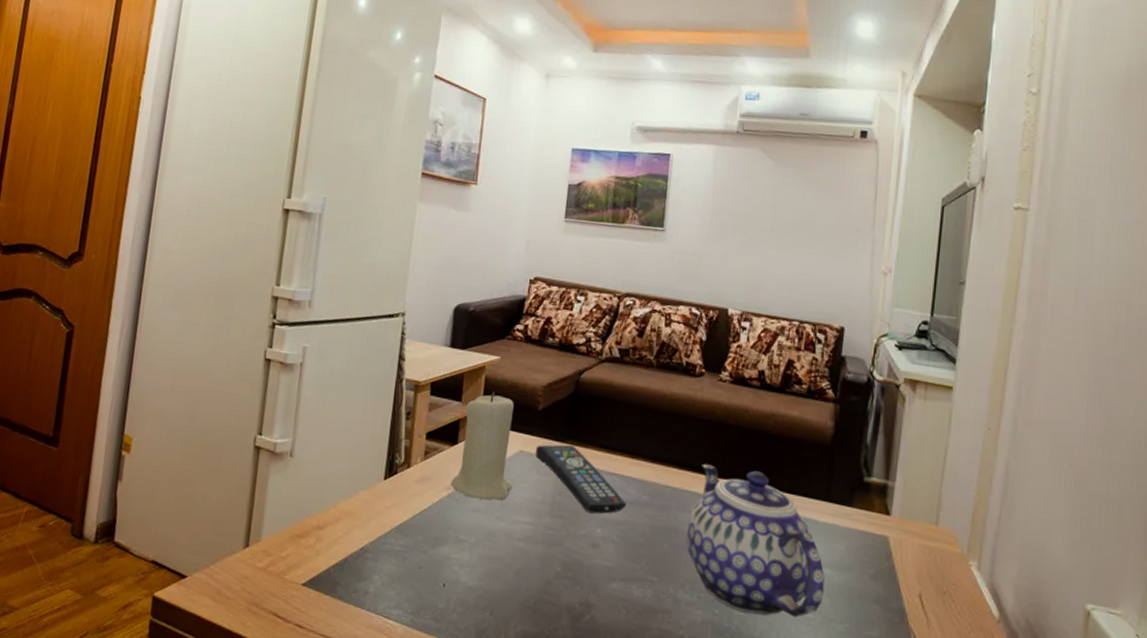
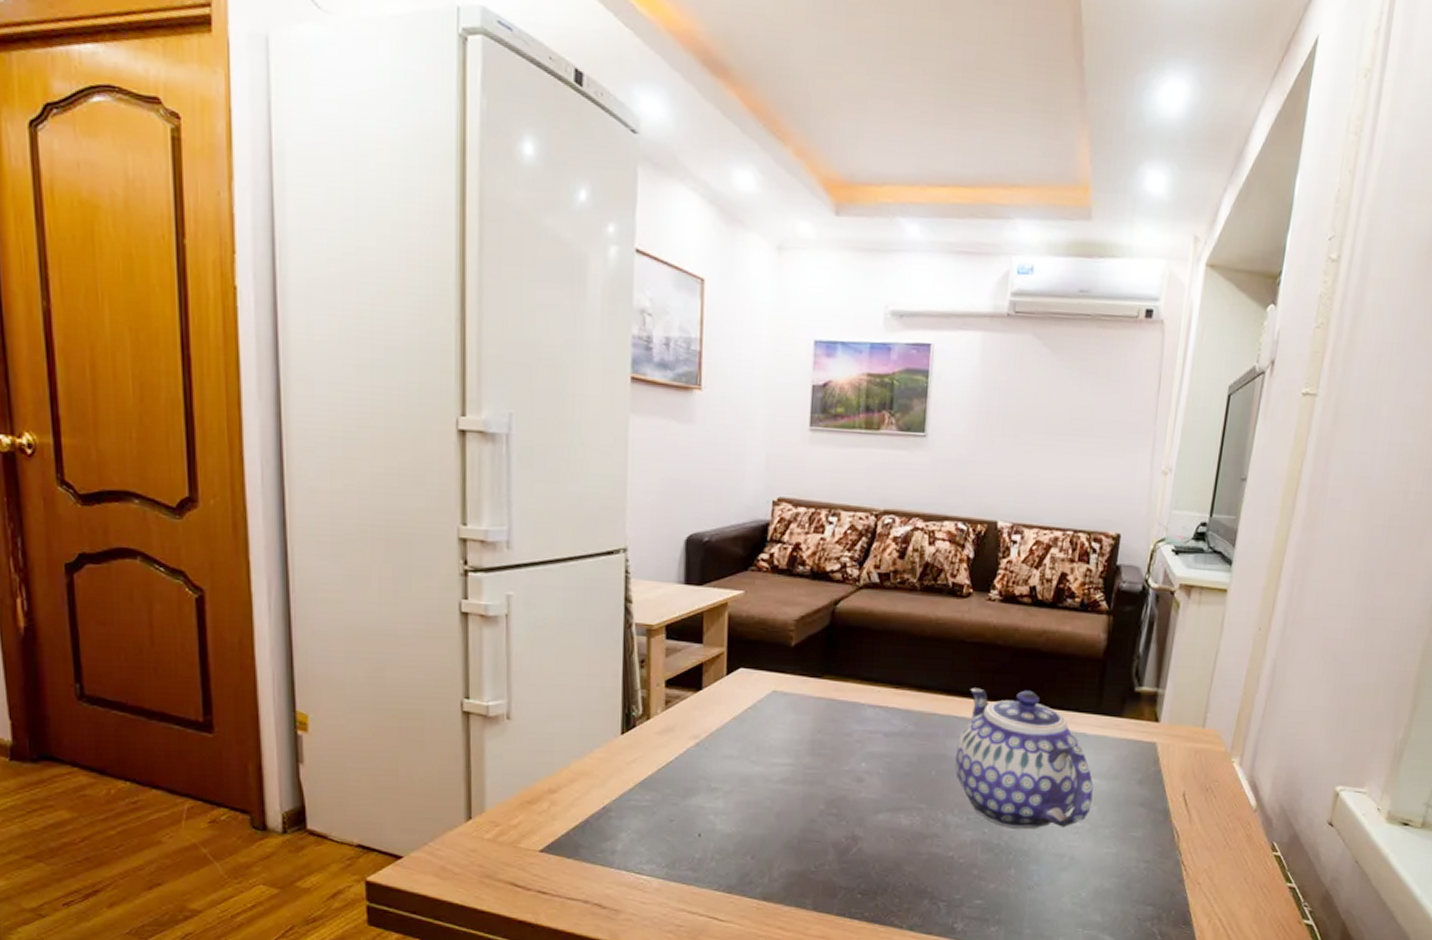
candle: present [451,392,514,501] -> none [698,630,768,745]
remote control: present [535,444,627,514] -> none [790,680,892,748]

